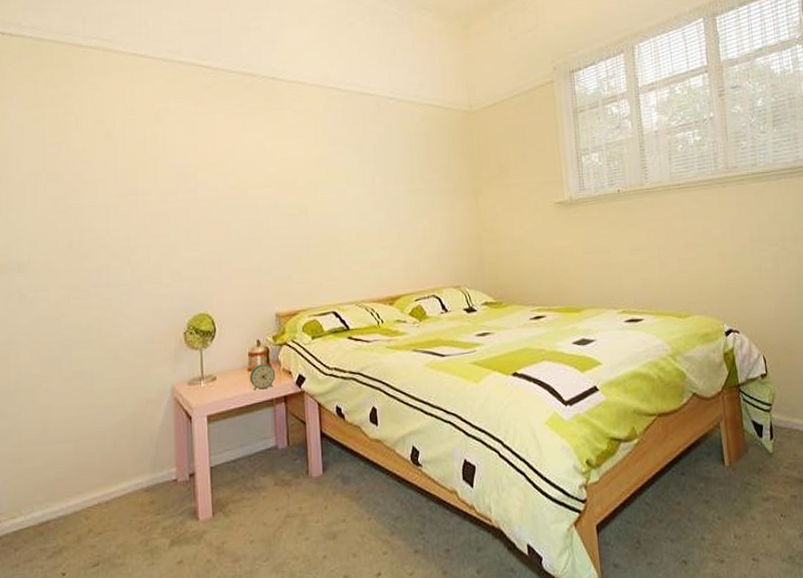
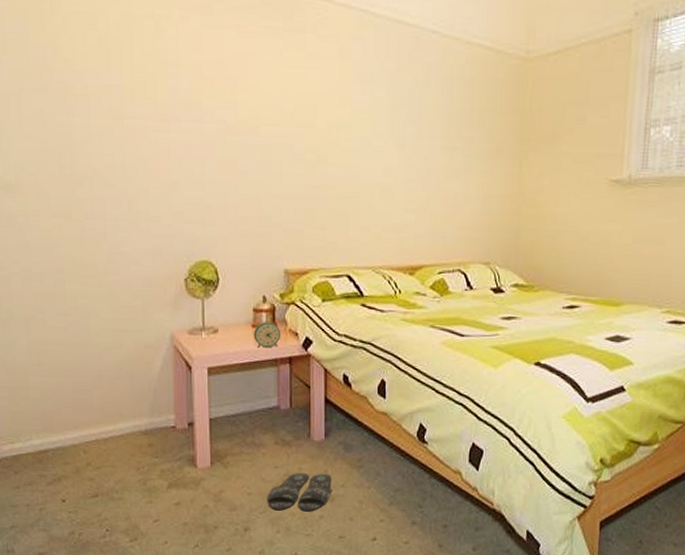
slippers: none [270,509,334,557] -> present [268,472,333,512]

